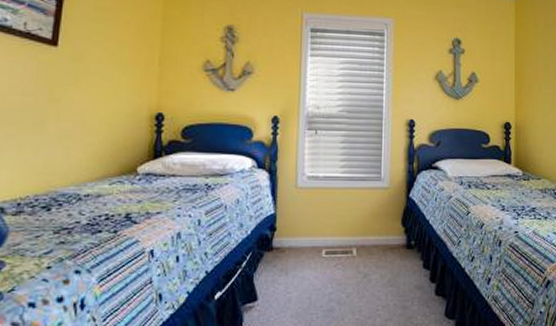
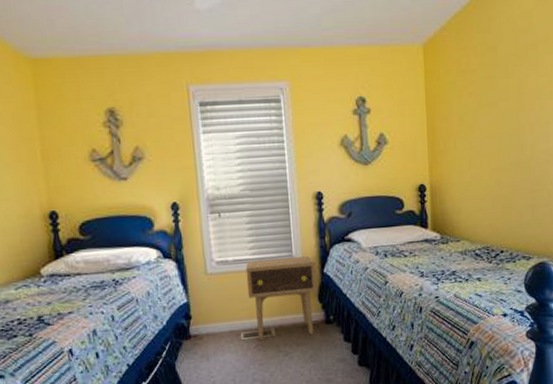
side table: none [334,179,403,259] -> present [245,256,318,340]

